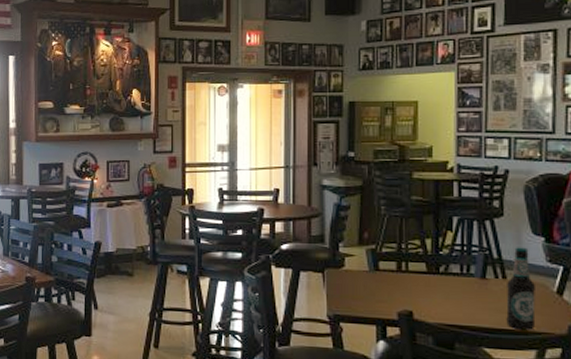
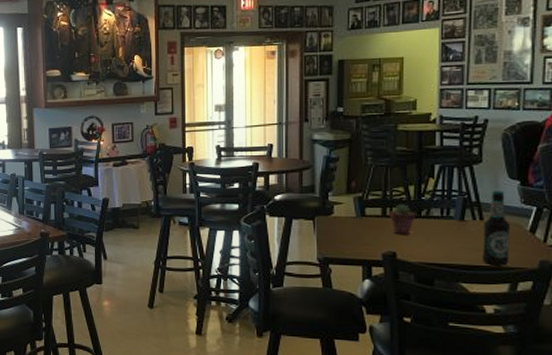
potted succulent: none [405,258,433,293] -> present [390,204,416,235]

